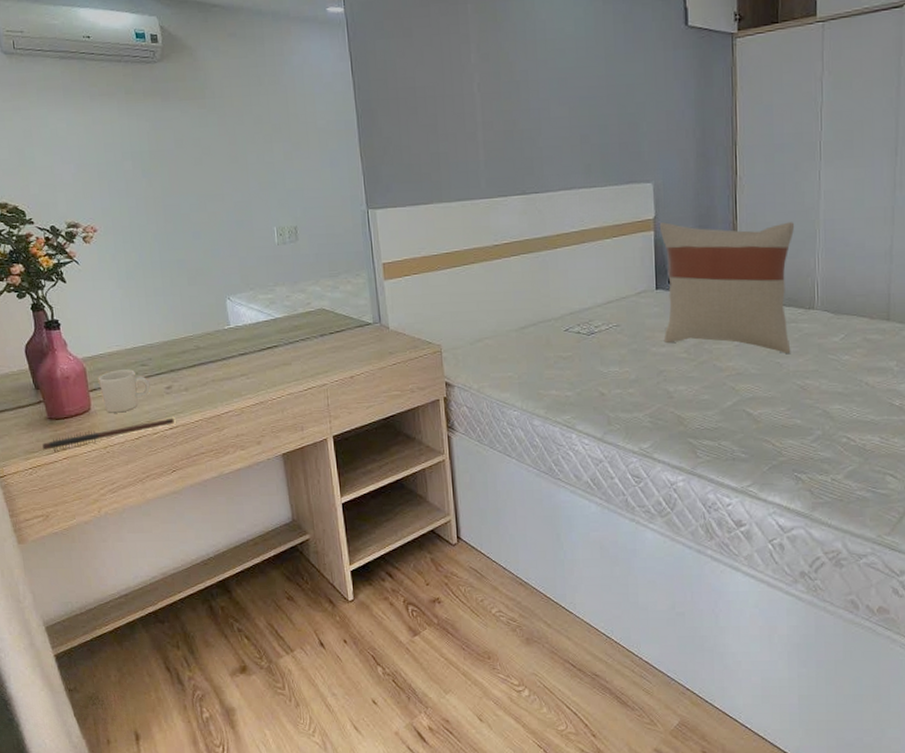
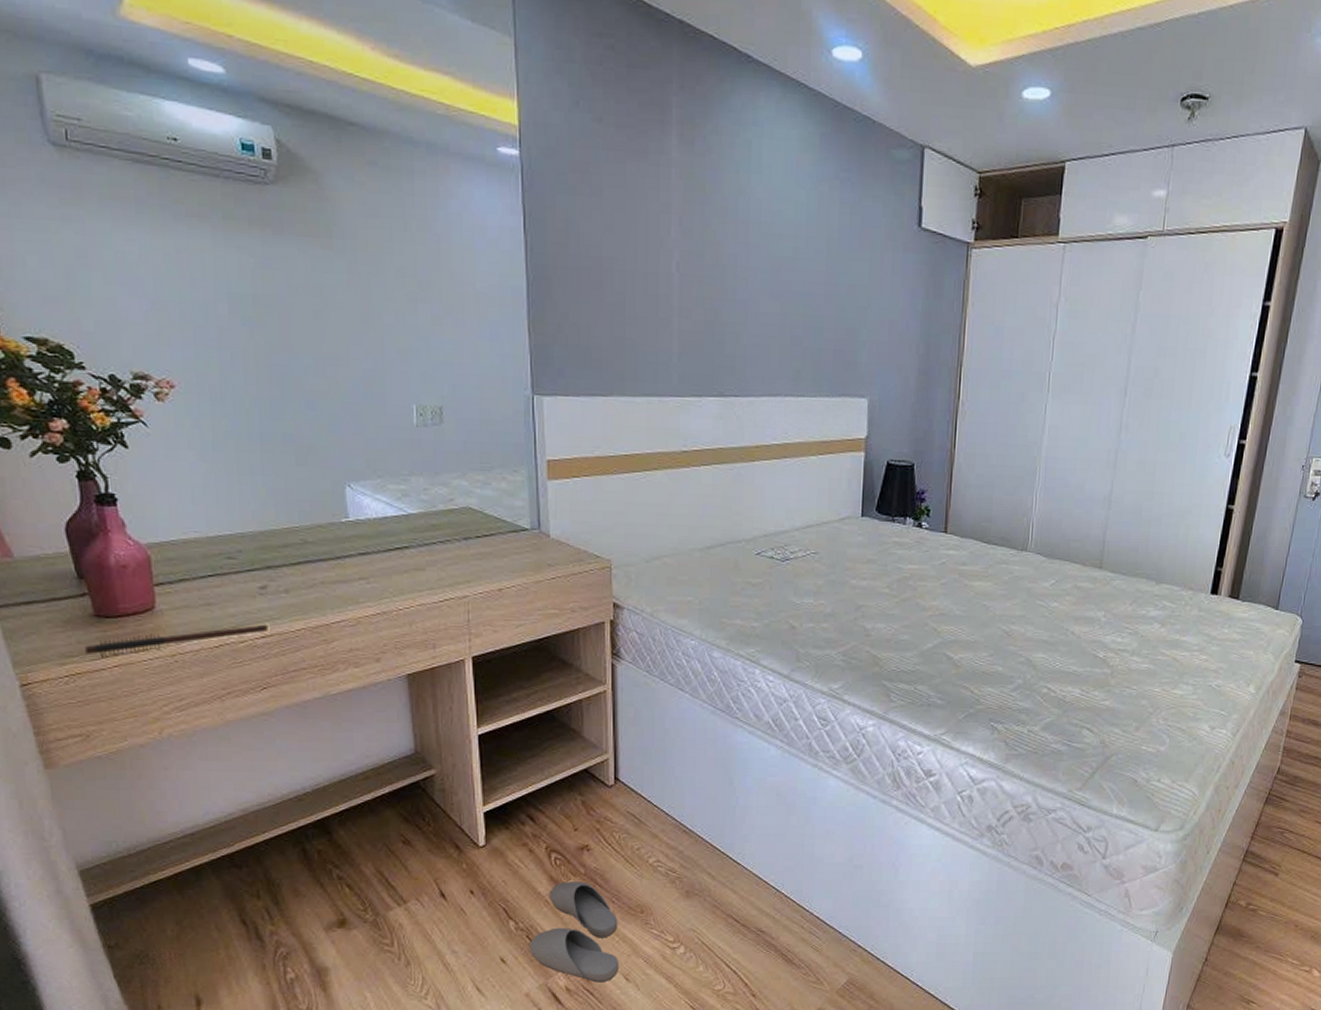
mug: present [99,369,151,413] -> none [168,561,239,614]
slippers: none [395,631,473,723] -> present [529,882,620,983]
pillow: present [659,222,794,355] -> none [865,443,1014,597]

